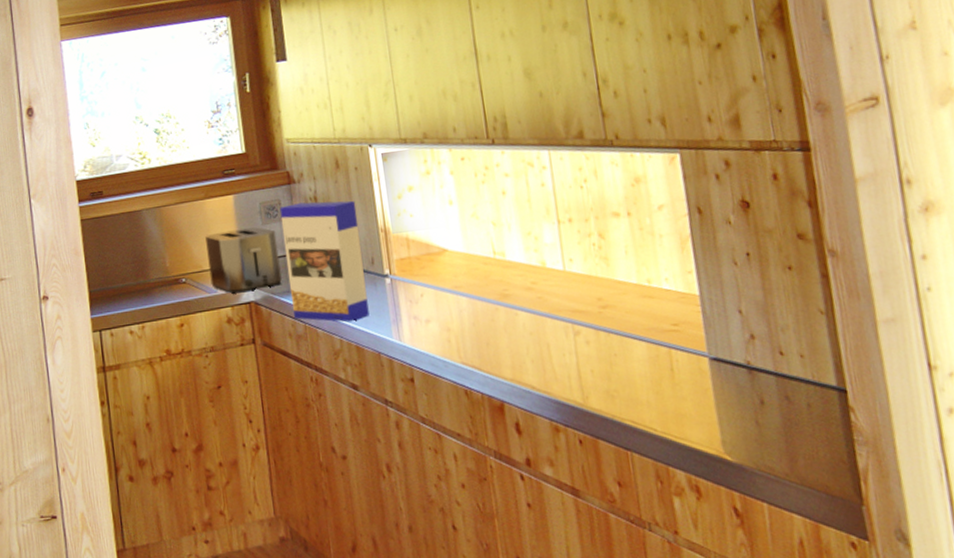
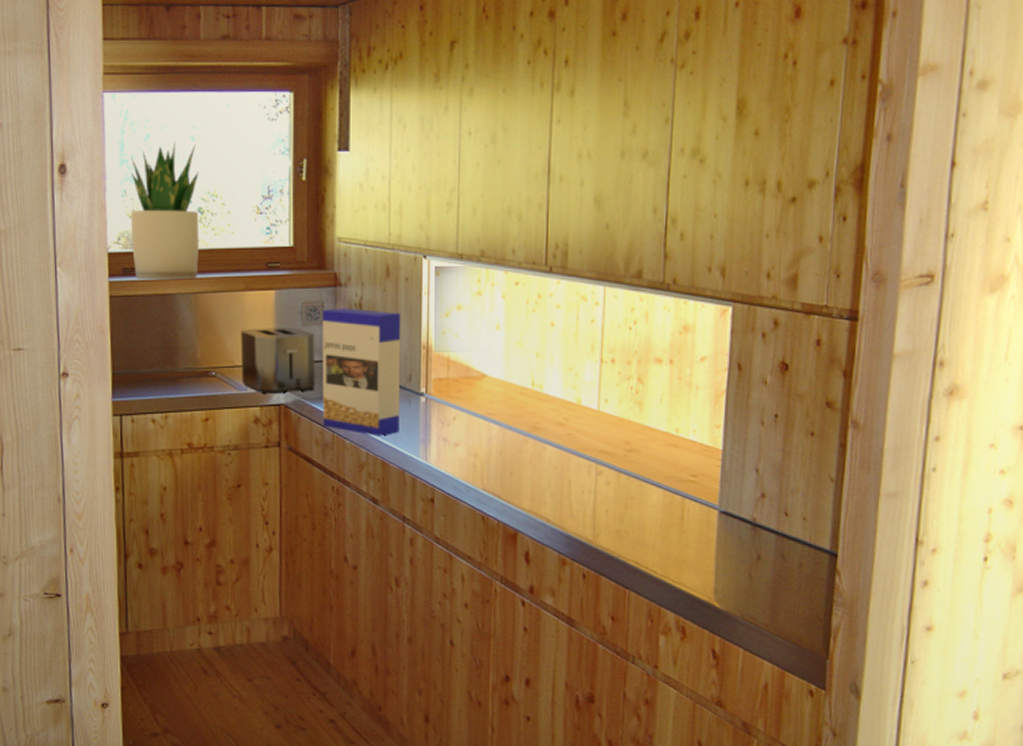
planter: none [90,73,160,201] -> present [131,141,200,280]

